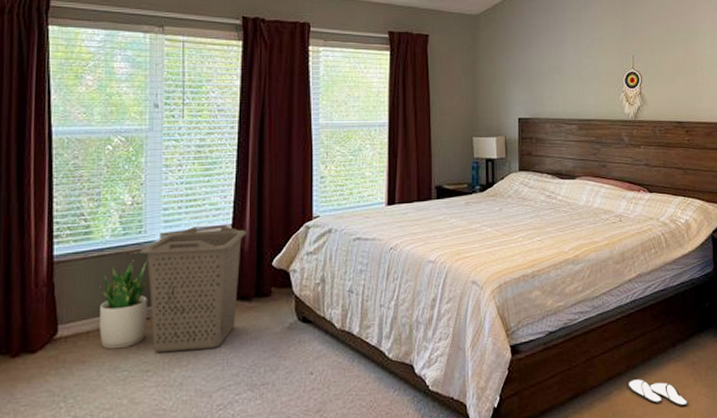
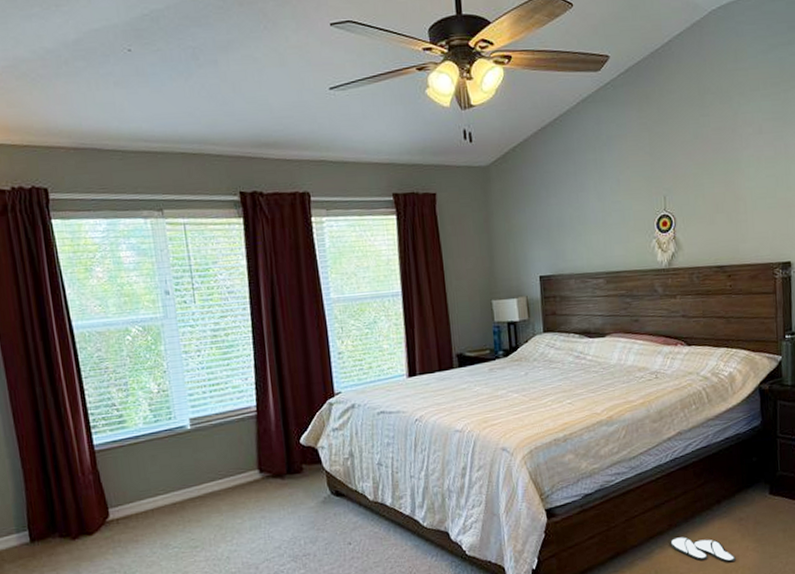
planter: present [99,260,148,350] -> none [141,445,189,529]
laundry basket: present [139,225,248,353] -> none [172,407,273,531]

